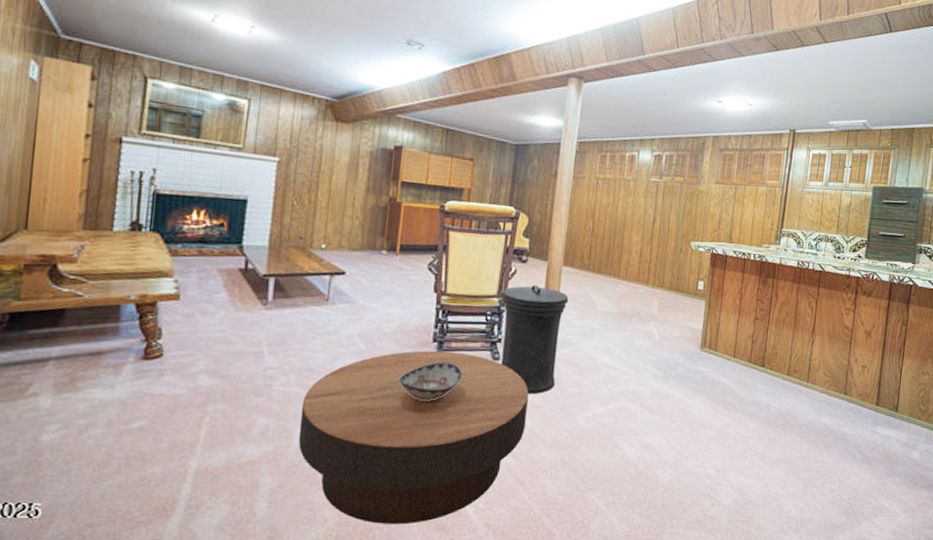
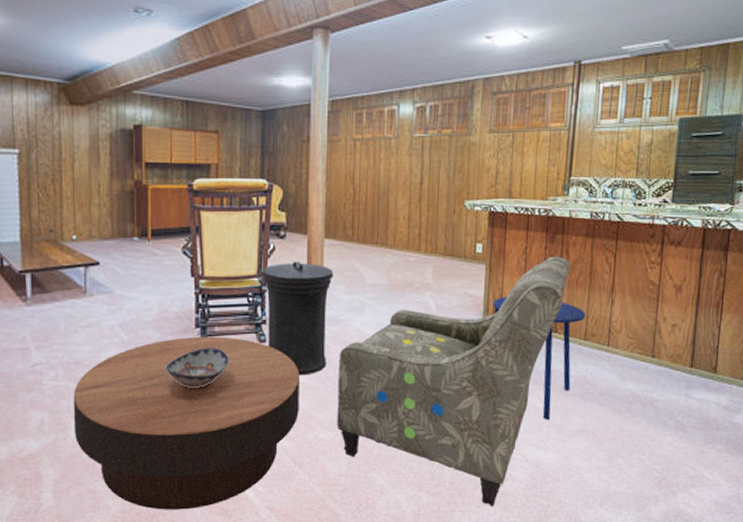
armchair: none [559,298,779,531] -> present [337,256,571,508]
side table: none [710,331,790,448] -> present [493,297,586,420]

